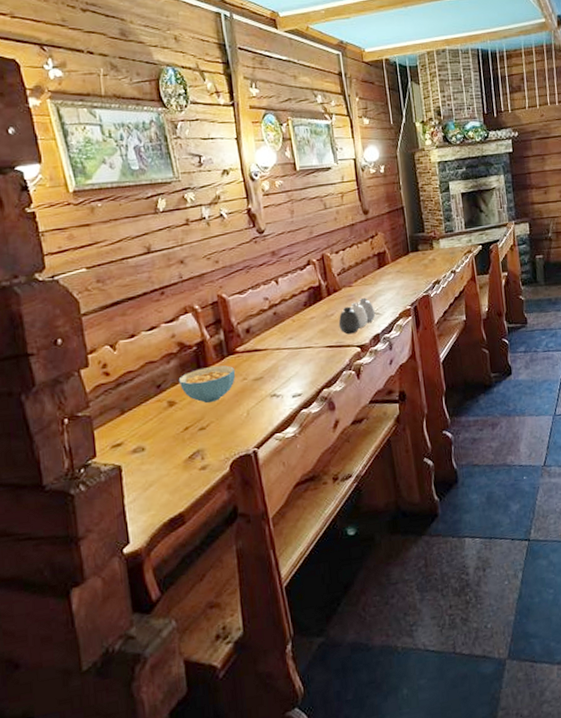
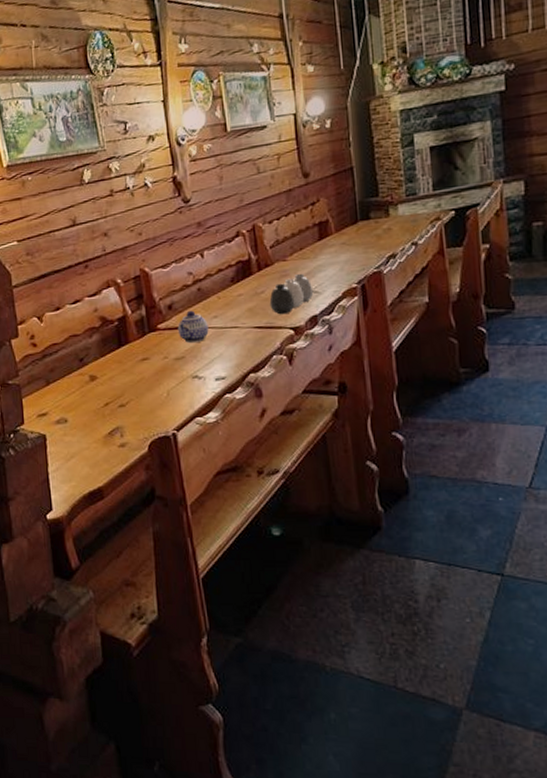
cereal bowl: present [178,365,236,403] -> none [100,342,157,380]
teapot: none [255,333,285,364] -> present [177,310,209,343]

